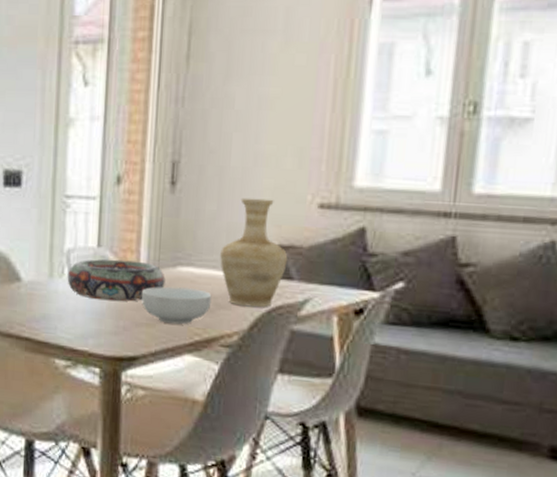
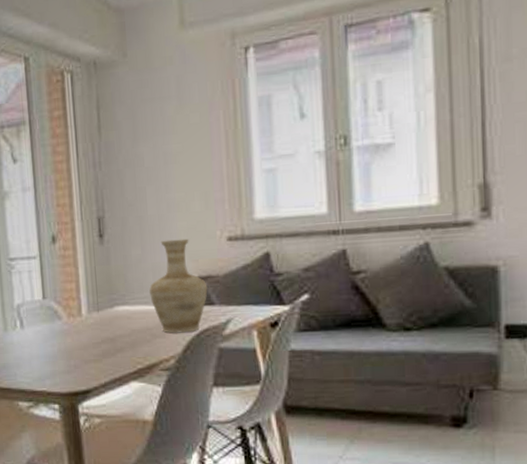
decorative bowl: present [67,259,165,302] -> none [19,306,106,345]
cereal bowl: present [141,286,212,325] -> none [86,323,148,357]

